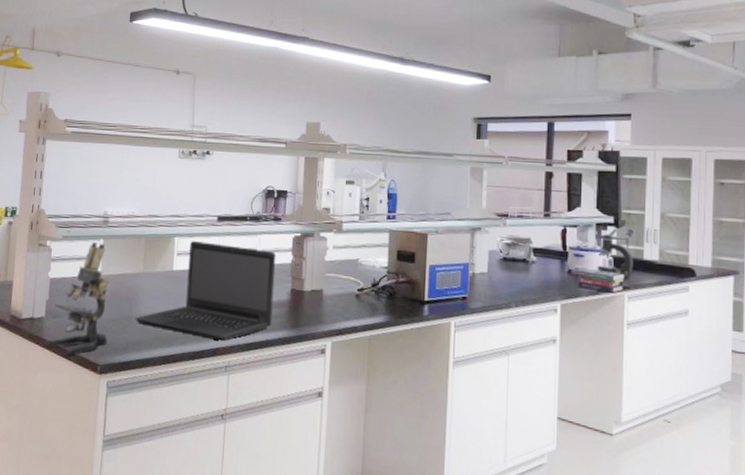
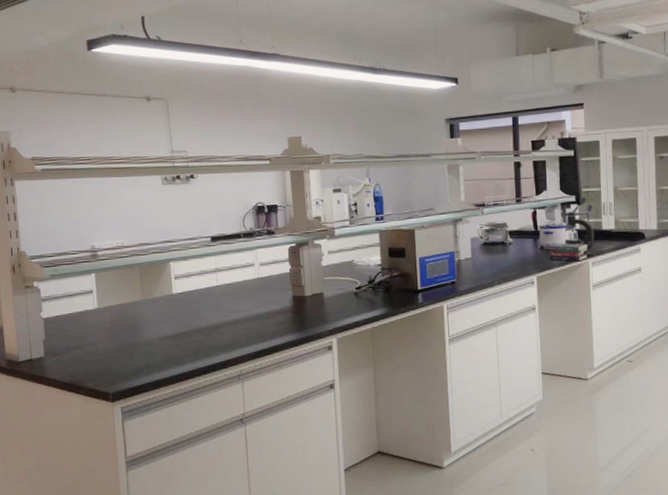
microscope: present [44,241,109,357] -> none [48,276,115,390]
laptop: present [135,241,276,342] -> none [140,262,278,354]

